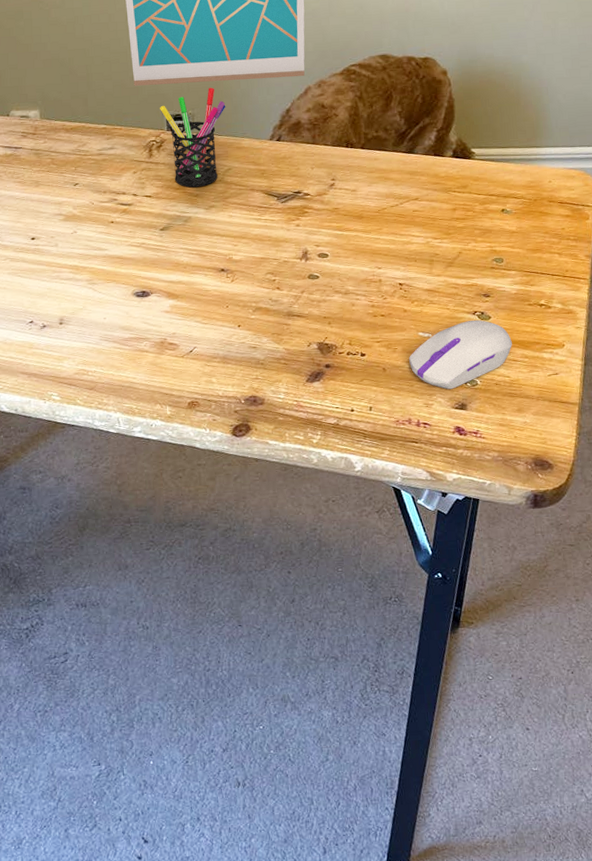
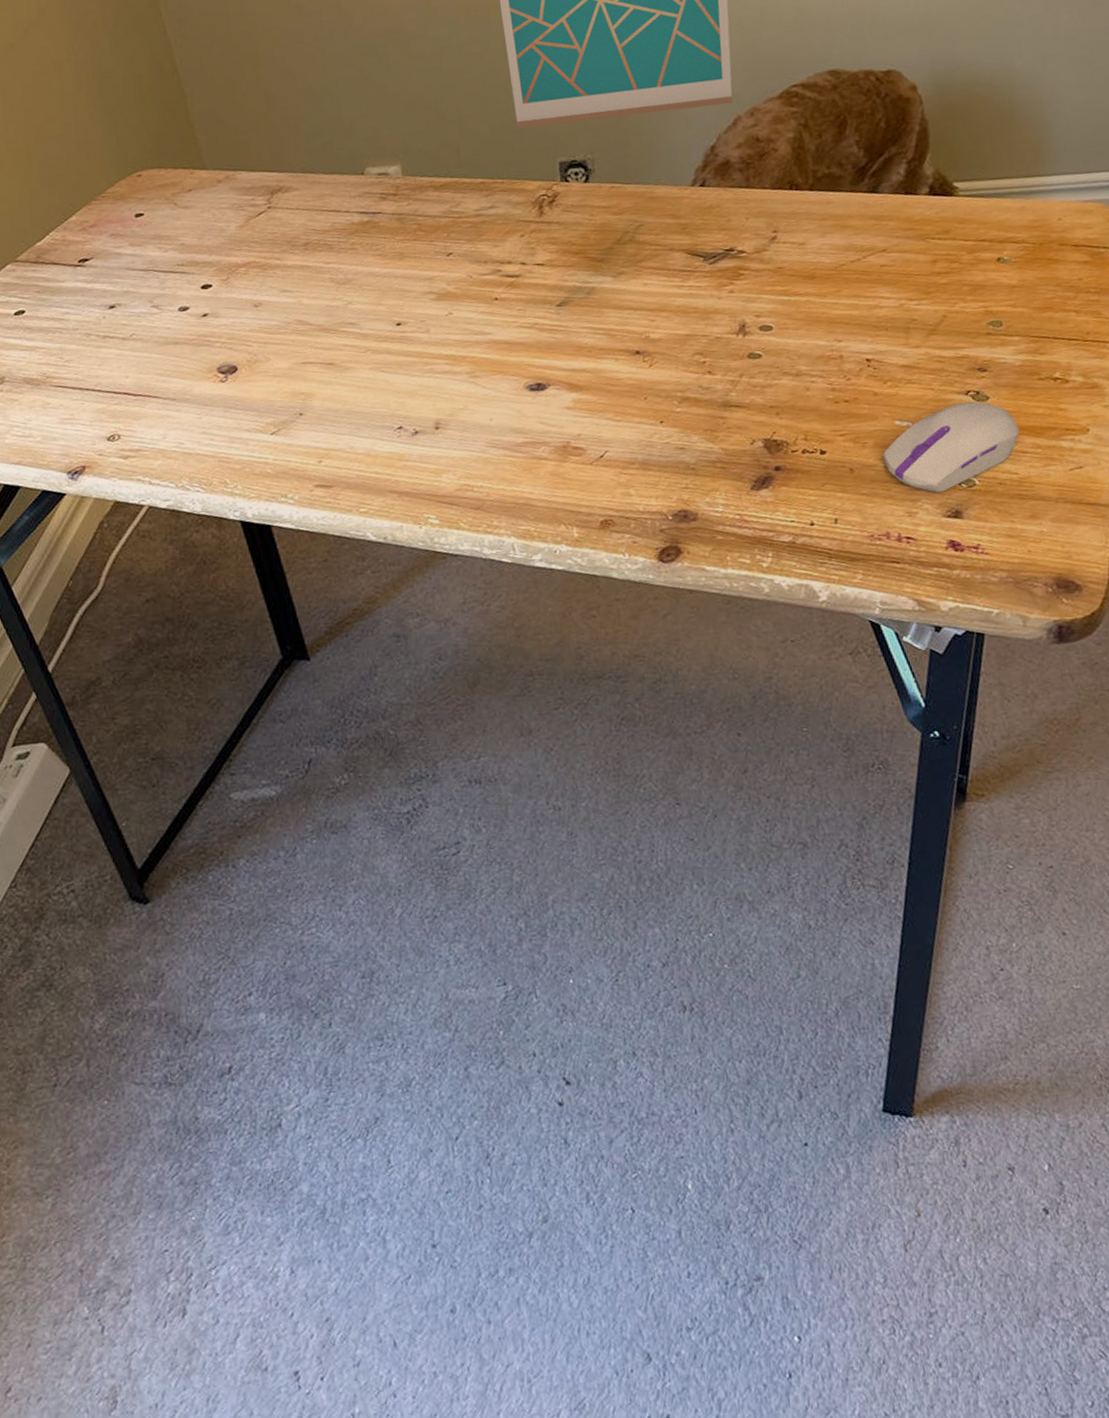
pen holder: present [160,87,226,188] -> none [550,124,634,251]

